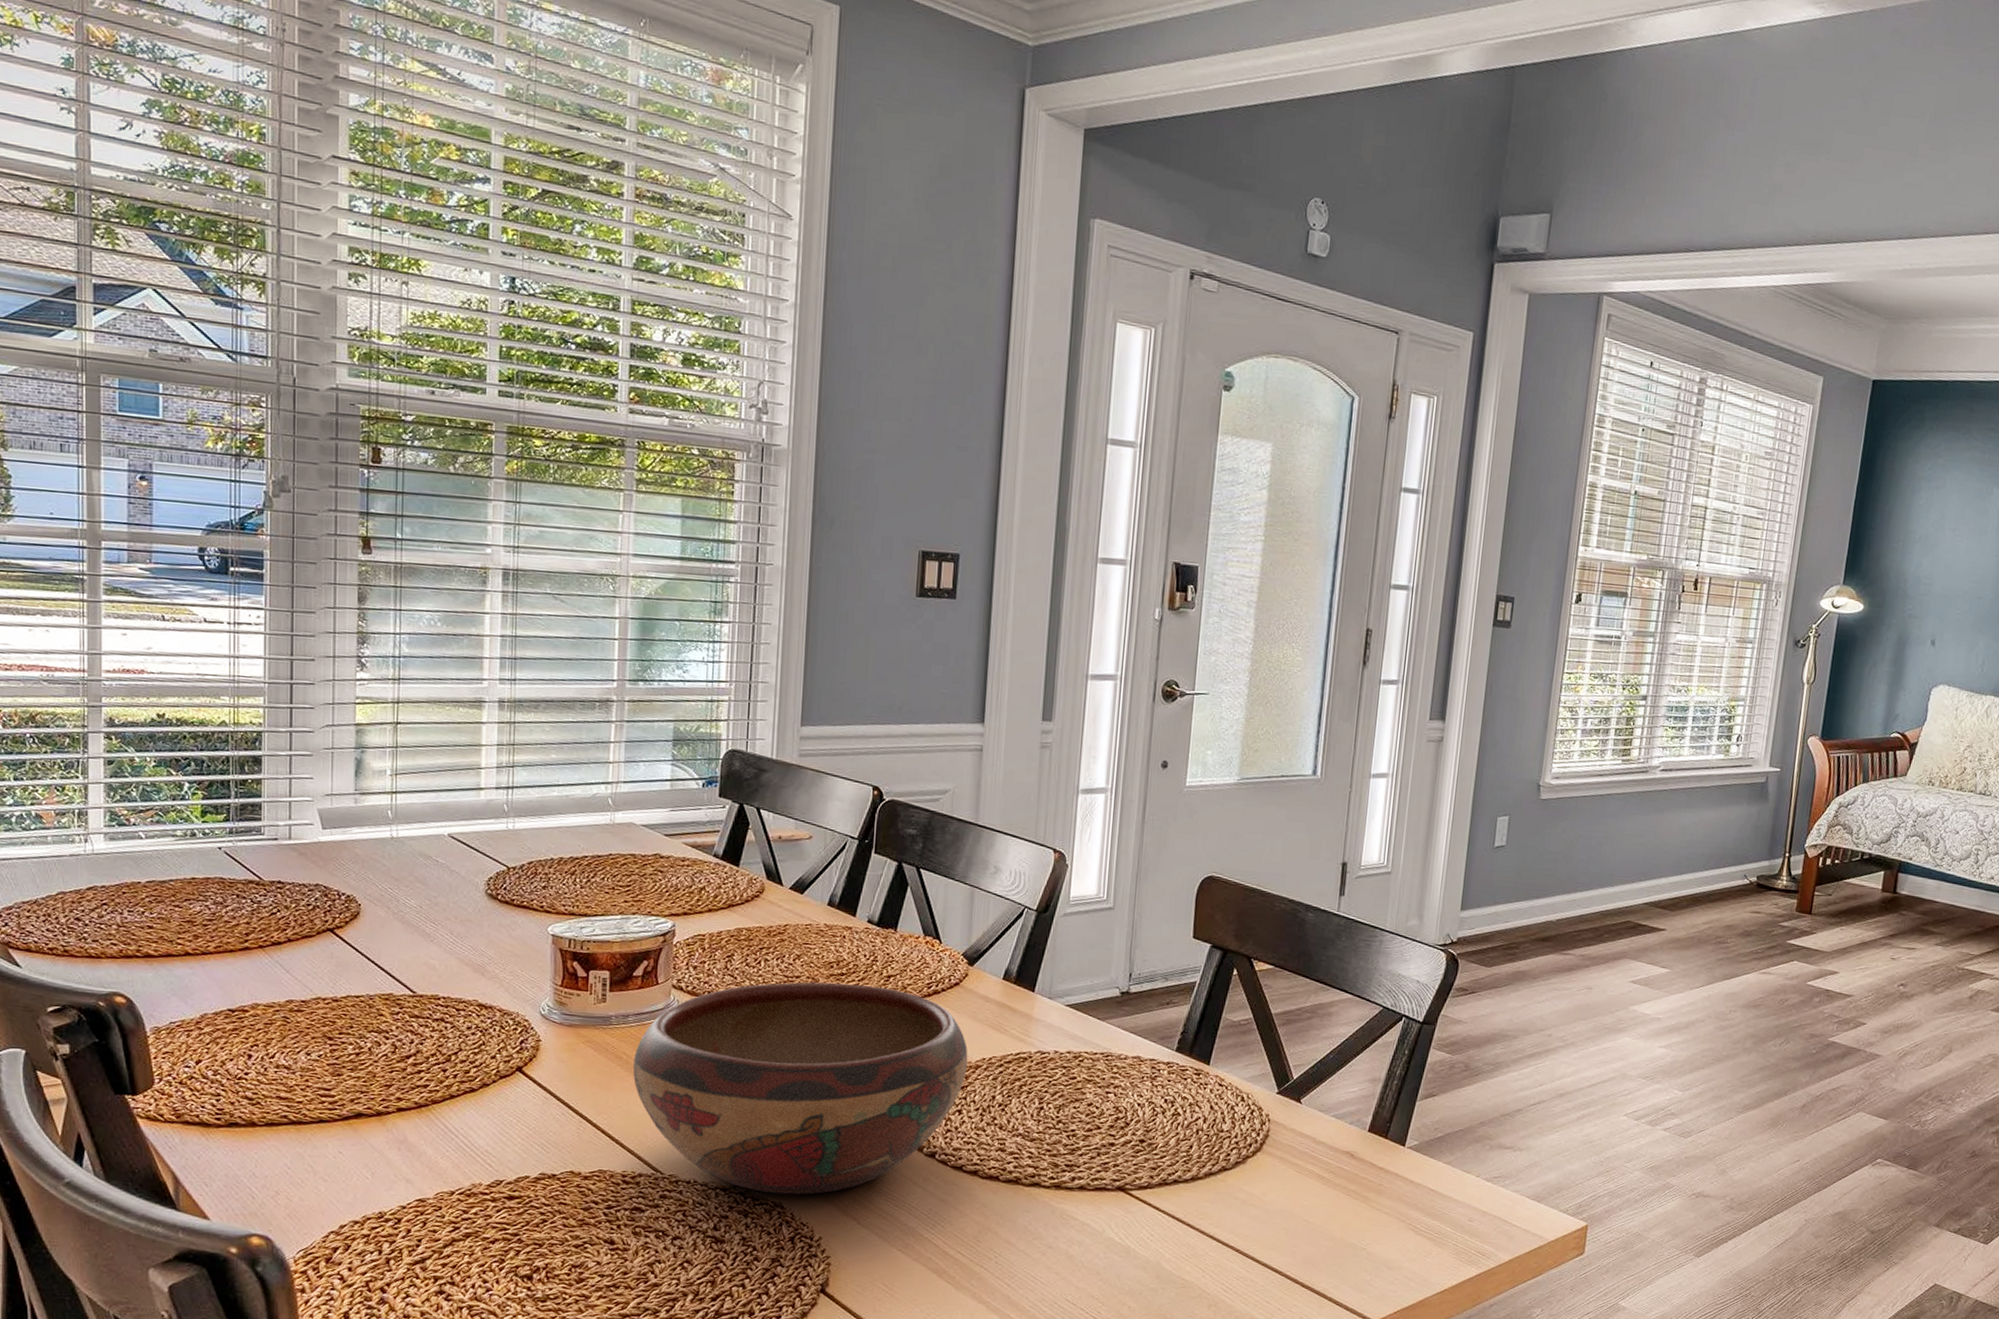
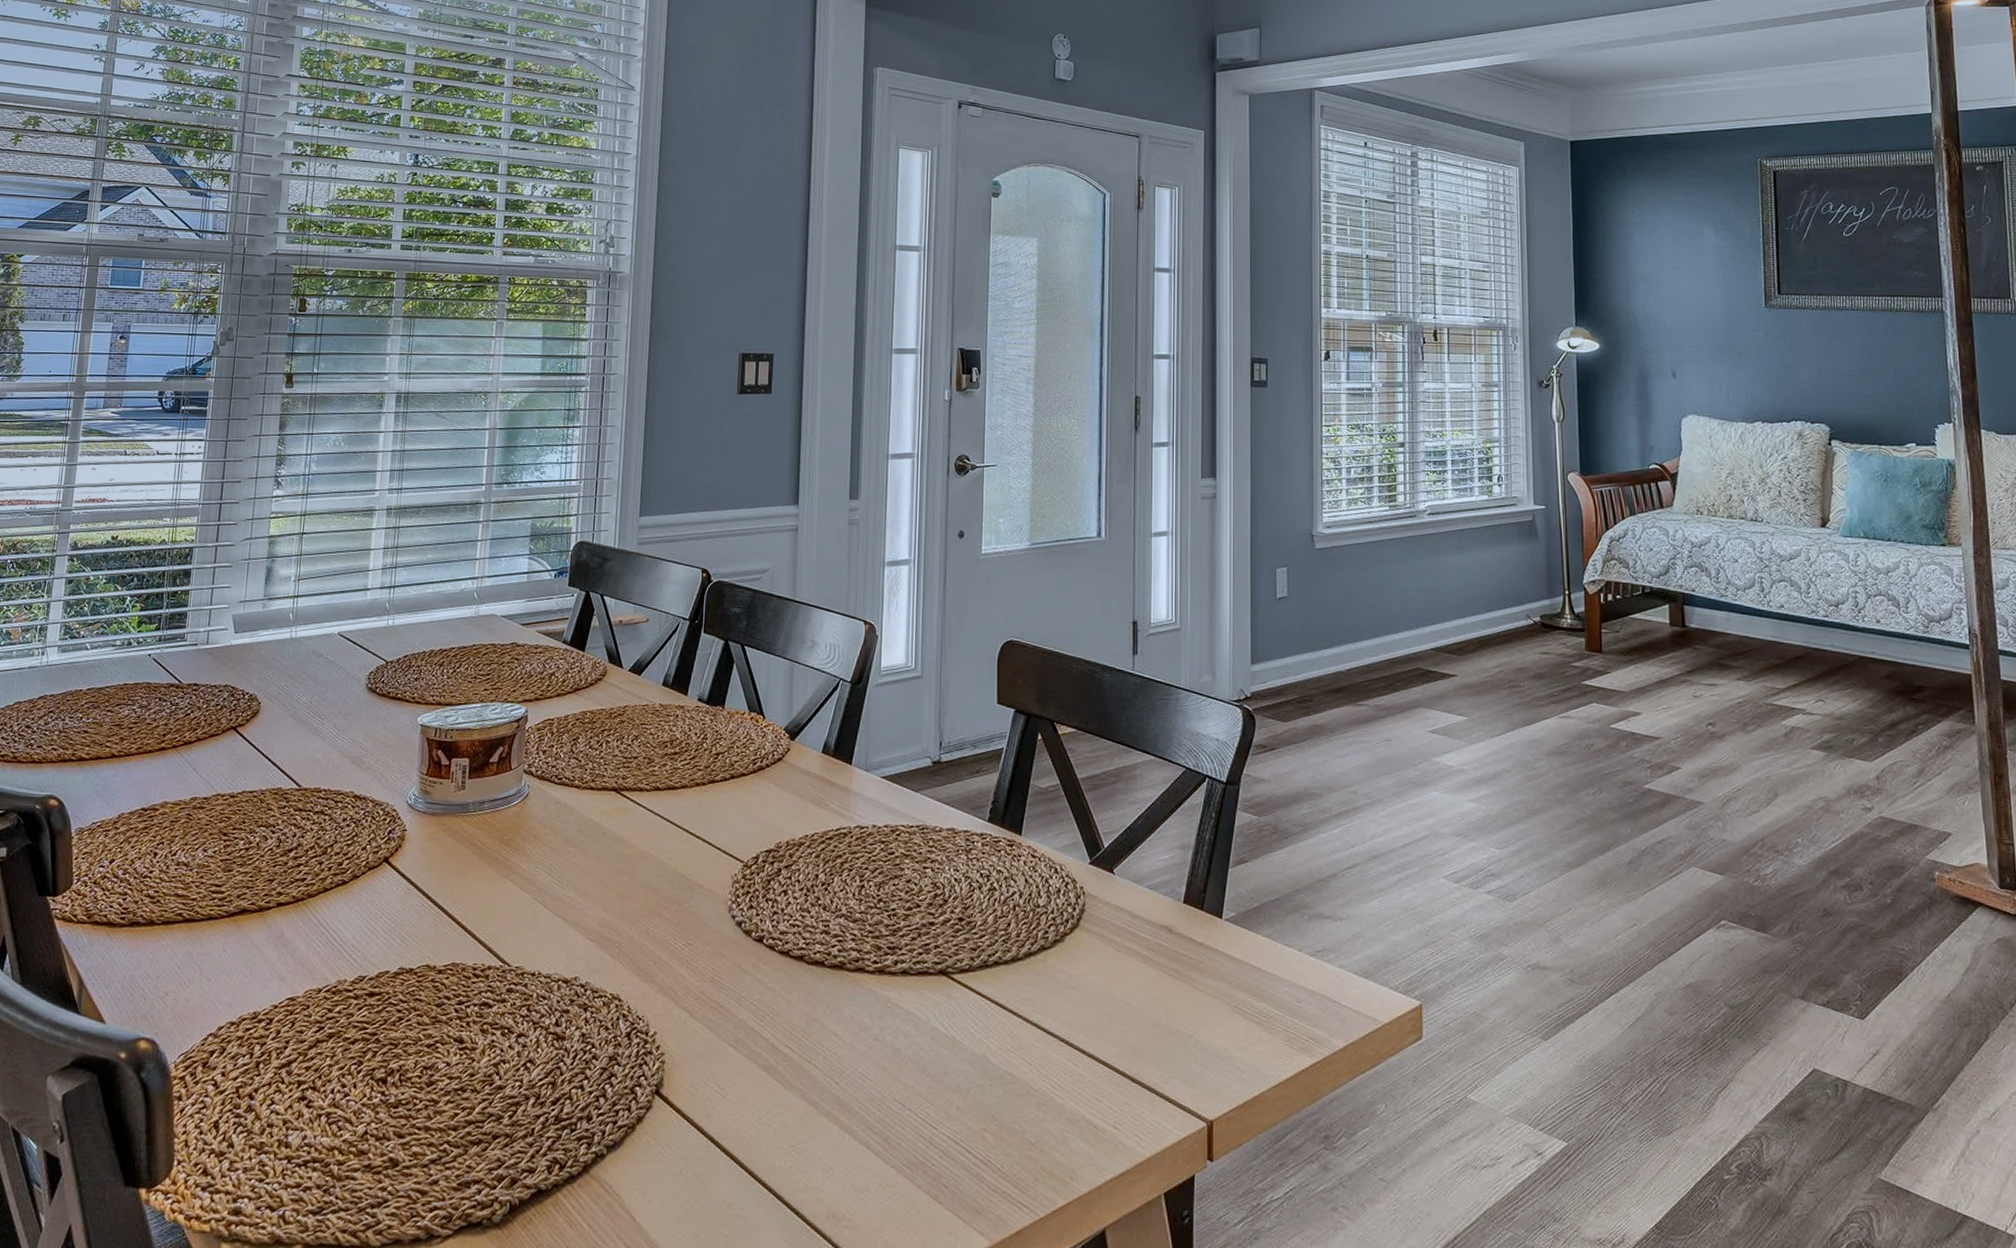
decorative bowl: present [632,982,968,1195] -> none [486,762,792,986]

